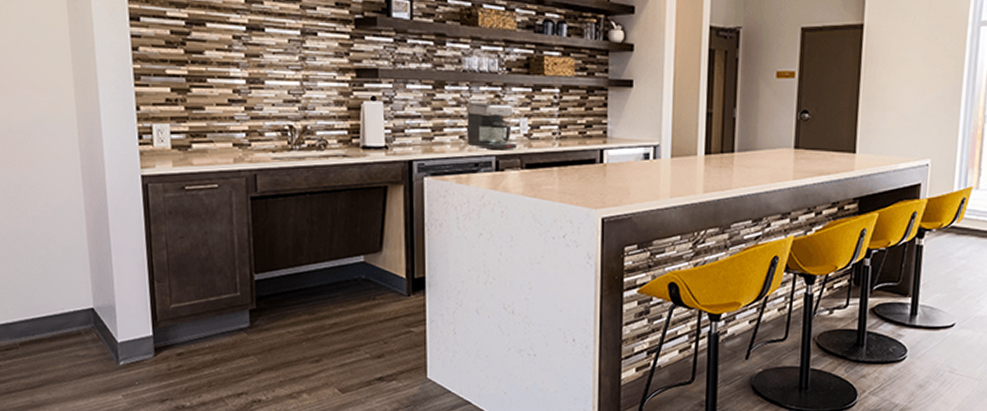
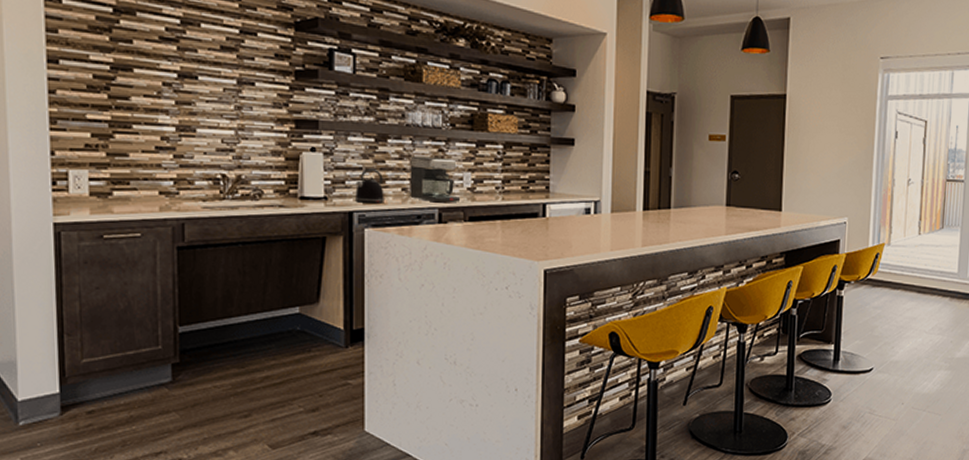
kettle: none [413,116,443,152] -> present [354,168,384,204]

